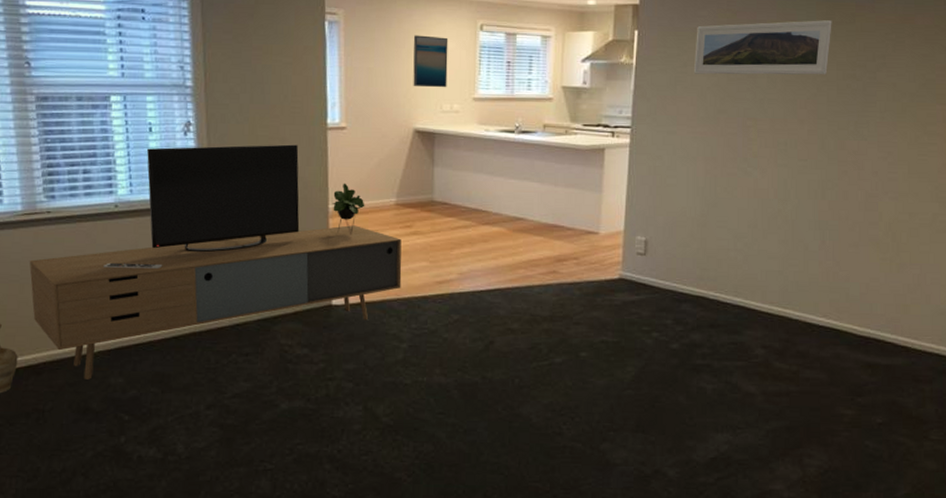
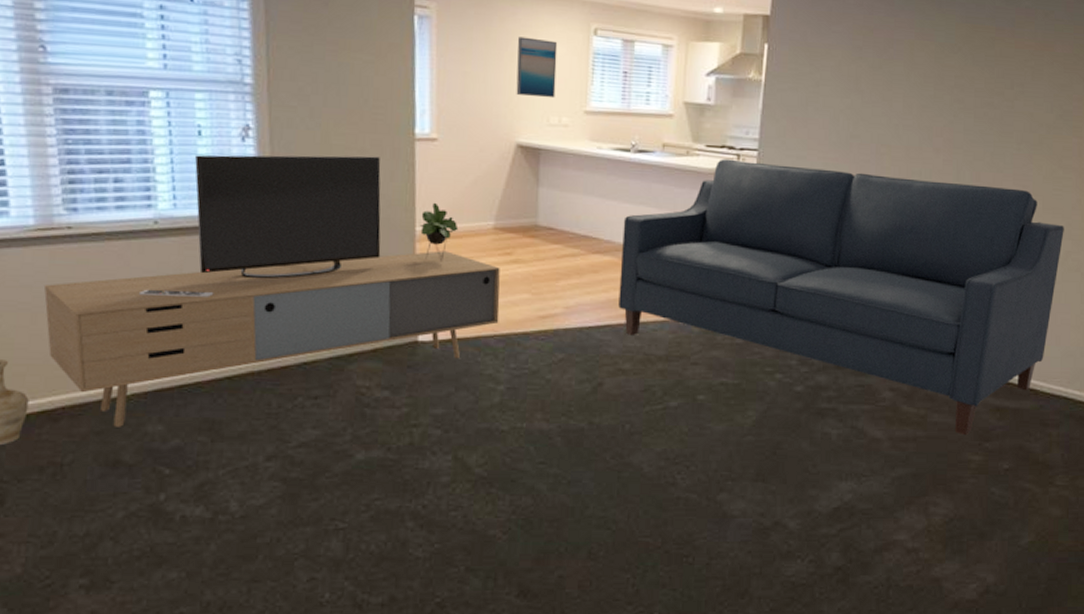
sofa: none [507,136,931,391] -> present [618,159,1064,436]
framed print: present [693,20,832,75] -> none [826,42,971,102]

